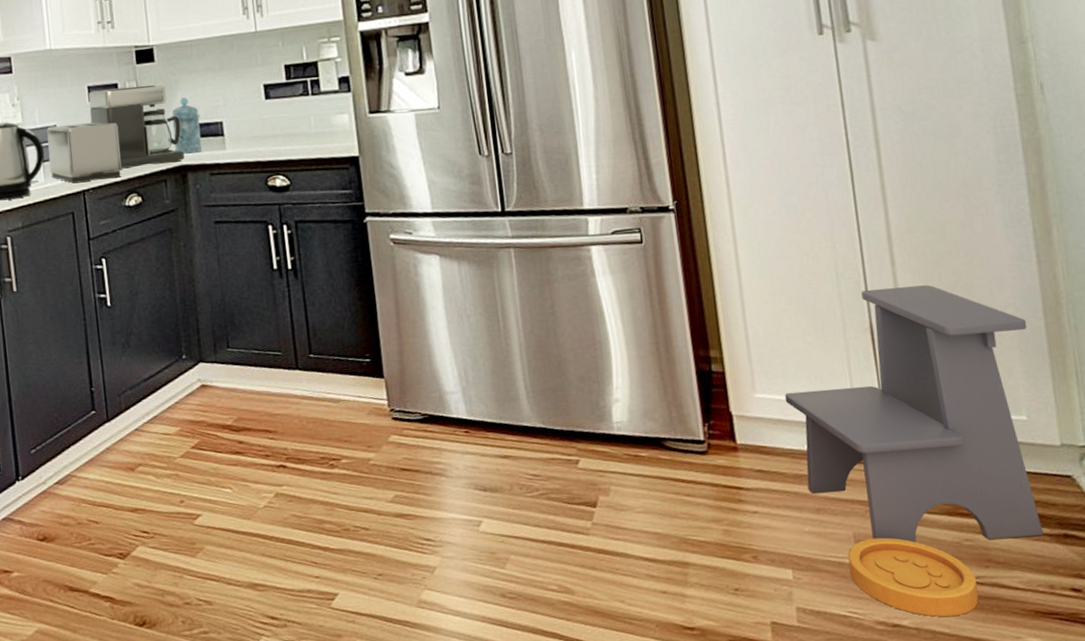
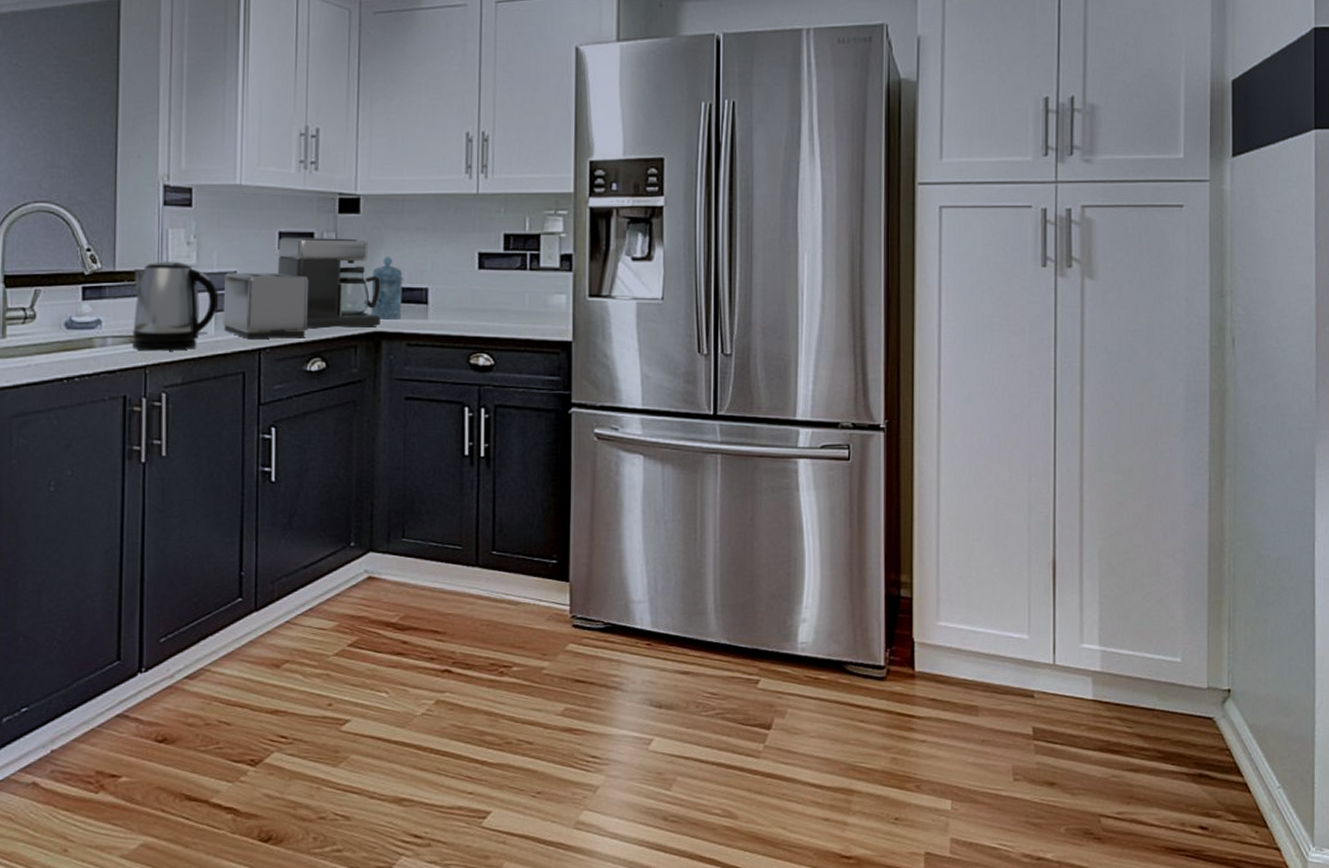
step stool: present [784,285,1044,543] -> none [966,524,1192,777]
pet bowl: present [847,537,979,618] -> none [1005,771,1118,852]

